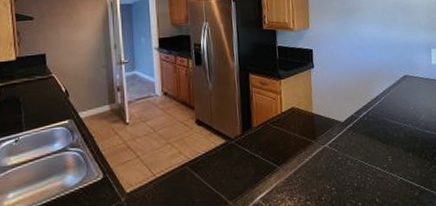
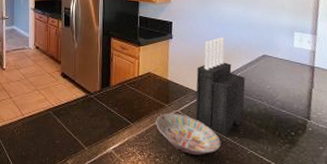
bowl: none [303,149,372,192] -> present [156,113,221,156]
knife block: none [341,61,392,165] -> present [195,37,246,135]

